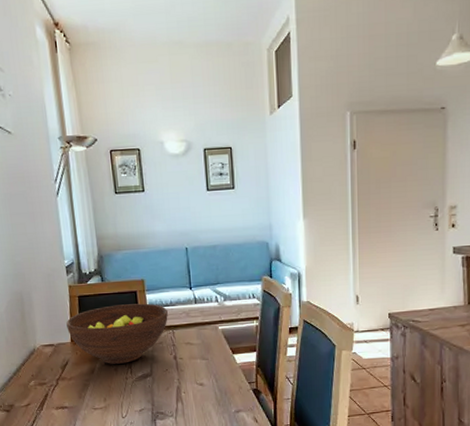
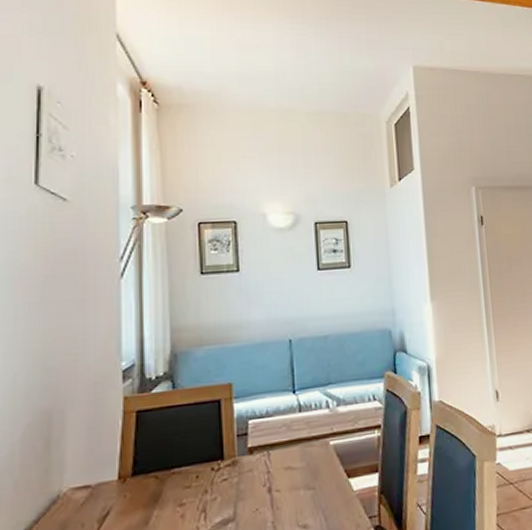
fruit bowl: present [66,303,168,364] -> none [114,415,262,509]

